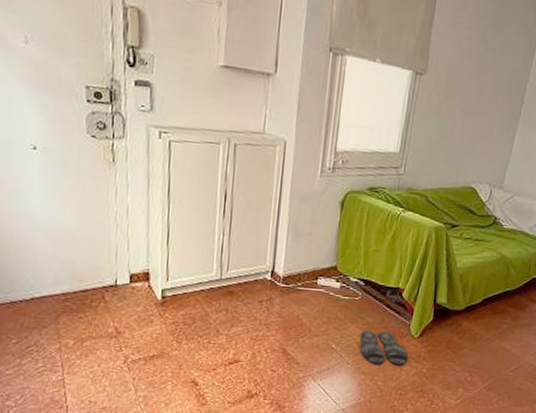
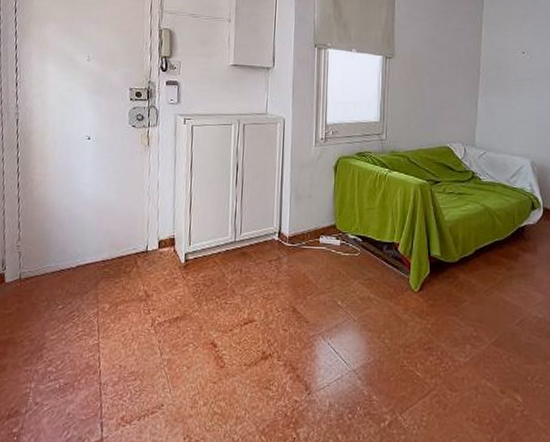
slippers: present [359,330,408,366] -> none [363,285,410,322]

